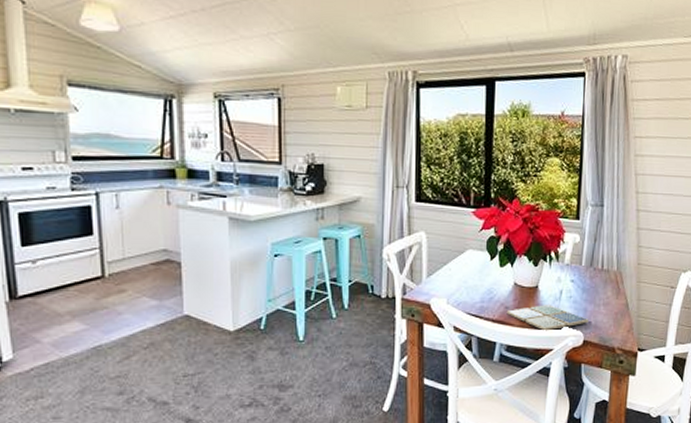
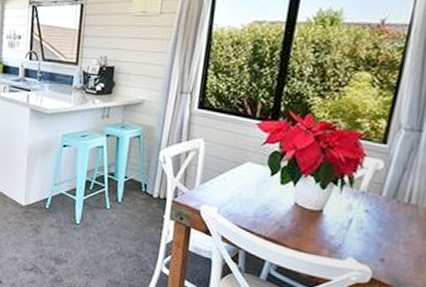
drink coaster: present [506,305,589,331] -> none [281,230,382,261]

